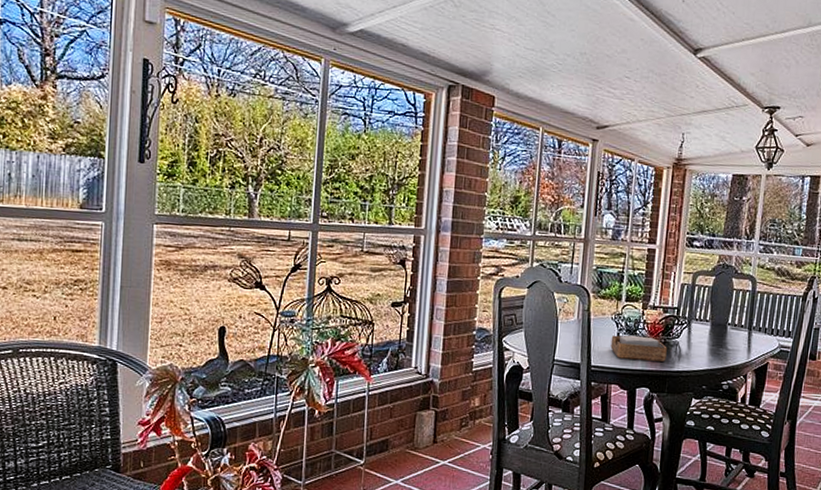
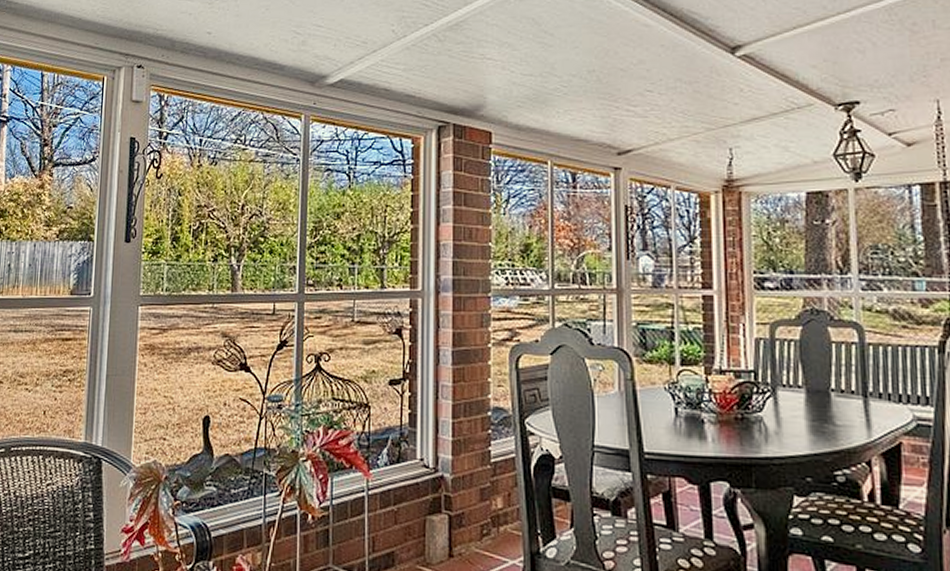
napkin holder: present [610,335,667,362] -> none [667,410,748,445]

